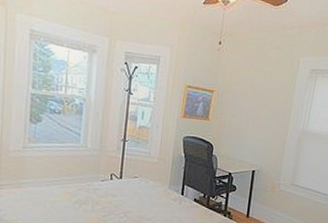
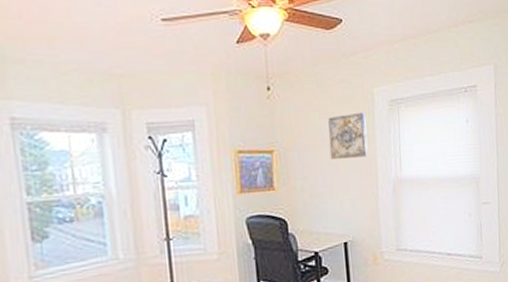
wall art: none [255,73,291,109] -> present [328,112,368,159]

